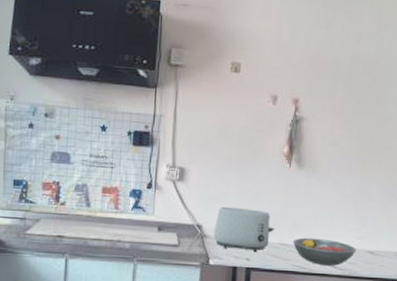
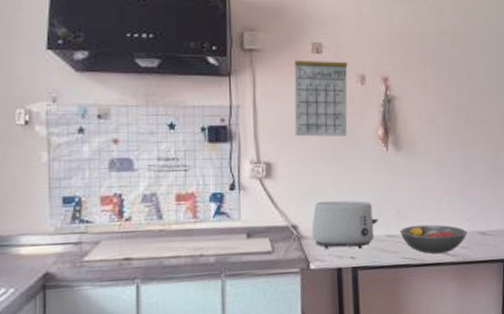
calendar: none [207,65,262,150] -> present [294,46,348,137]

